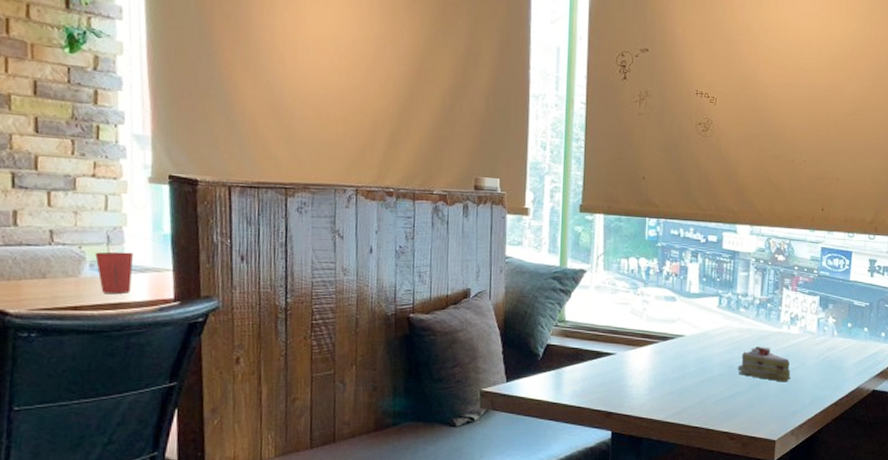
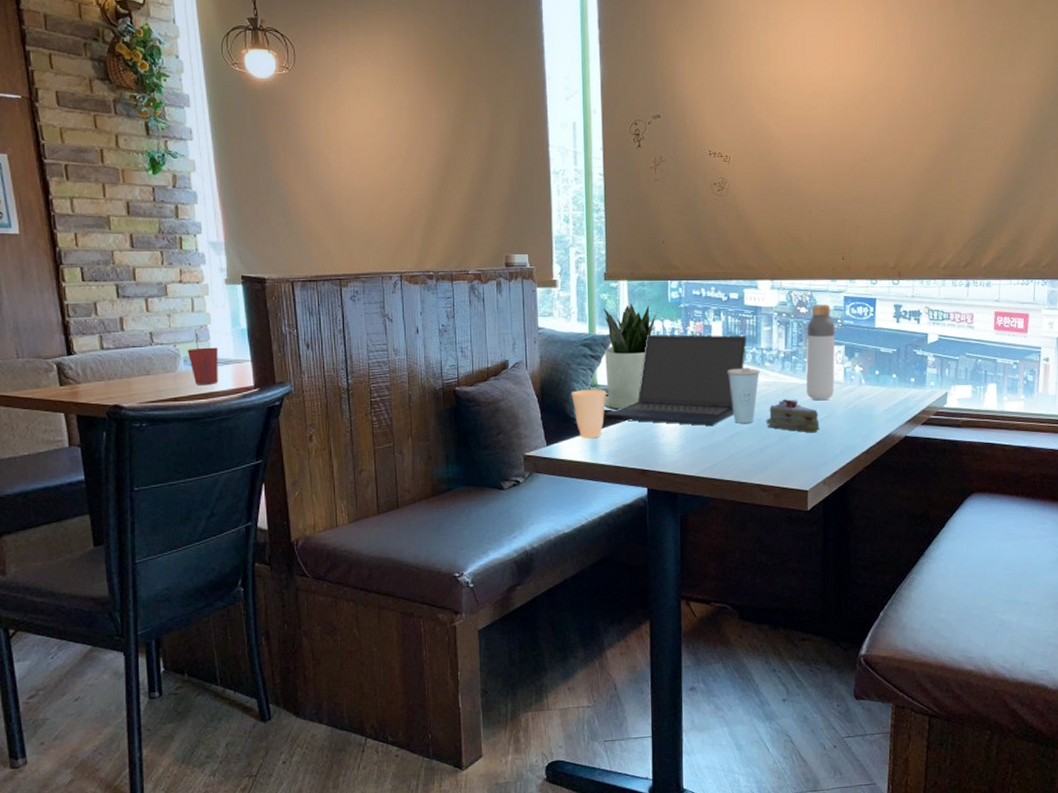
cup: none [536,325,576,377] -> present [571,390,607,439]
planter: none [571,238,633,348] -> present [604,303,657,410]
laptop: none [572,271,723,369] -> present [606,334,747,426]
cup: none [702,312,735,369] -> present [728,368,761,423]
bottle: none [779,253,811,350] -> present [806,305,835,401]

